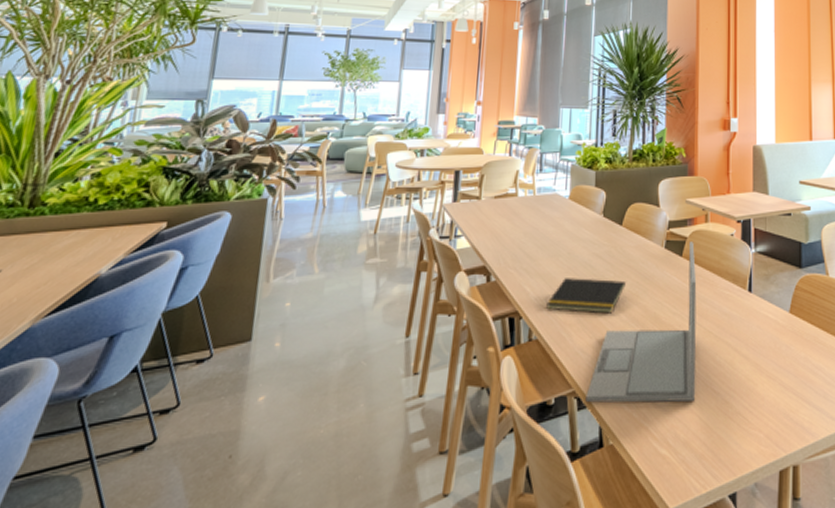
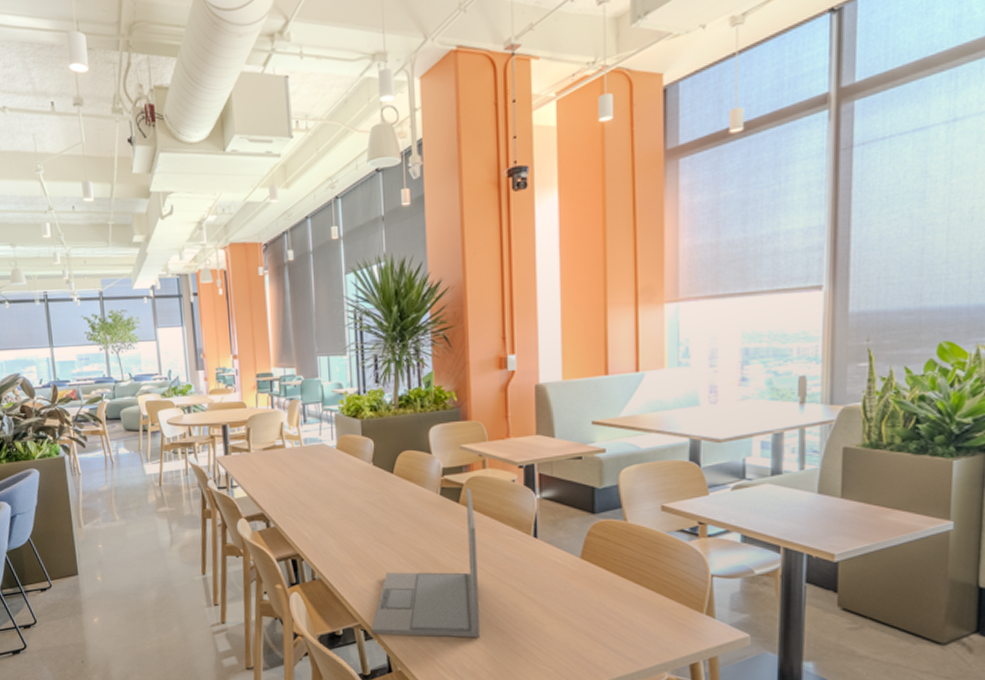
notepad: present [545,278,626,314] -> none [324,524,402,557]

